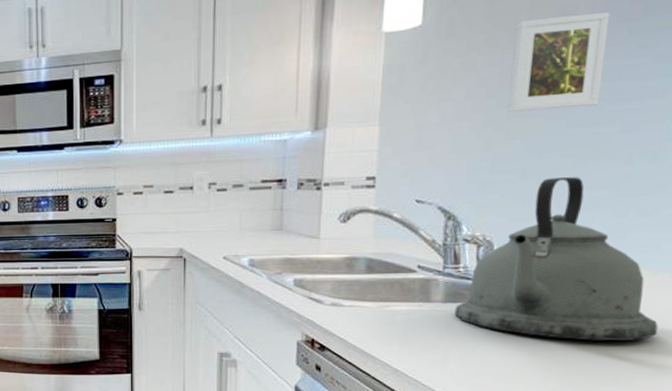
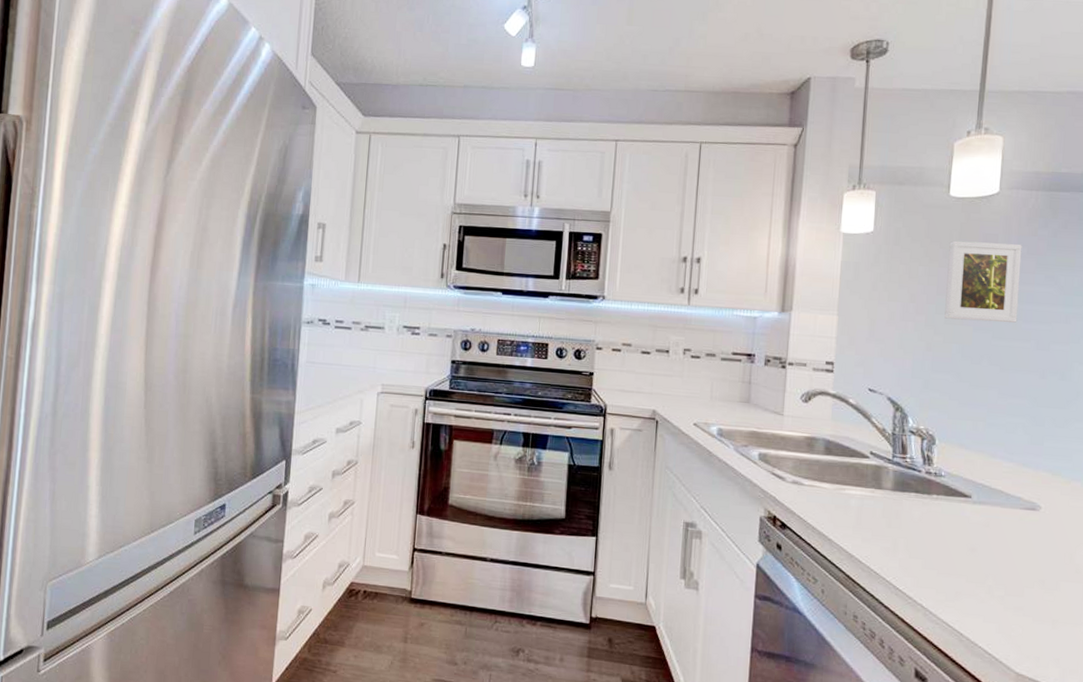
kettle: present [454,177,658,341] -> none [903,382,1074,544]

